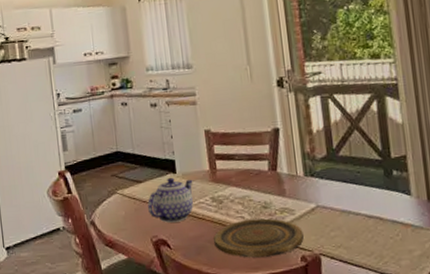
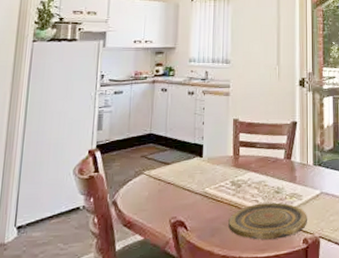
teapot: present [147,177,193,223] -> none [171,160,217,204]

